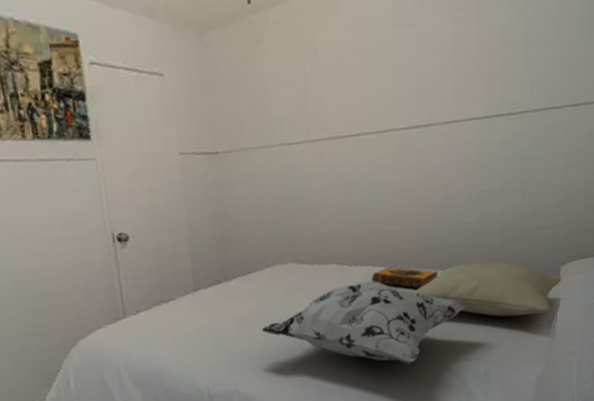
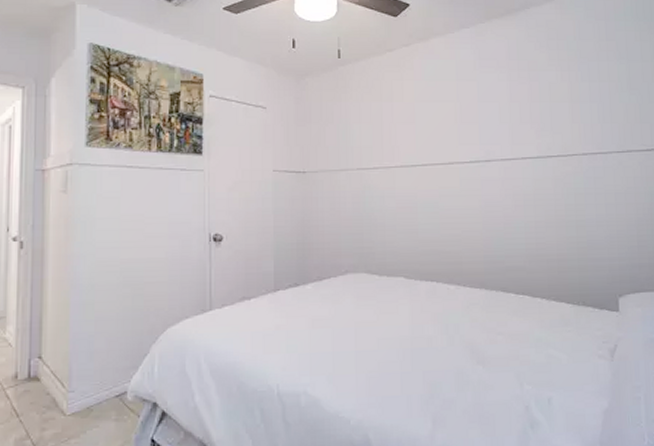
decorative pillow: present [261,280,465,364] -> none [332,296,526,383]
hardback book: present [372,266,439,289] -> none [436,284,500,308]
pillow: present [413,262,562,317] -> none [475,287,621,344]

